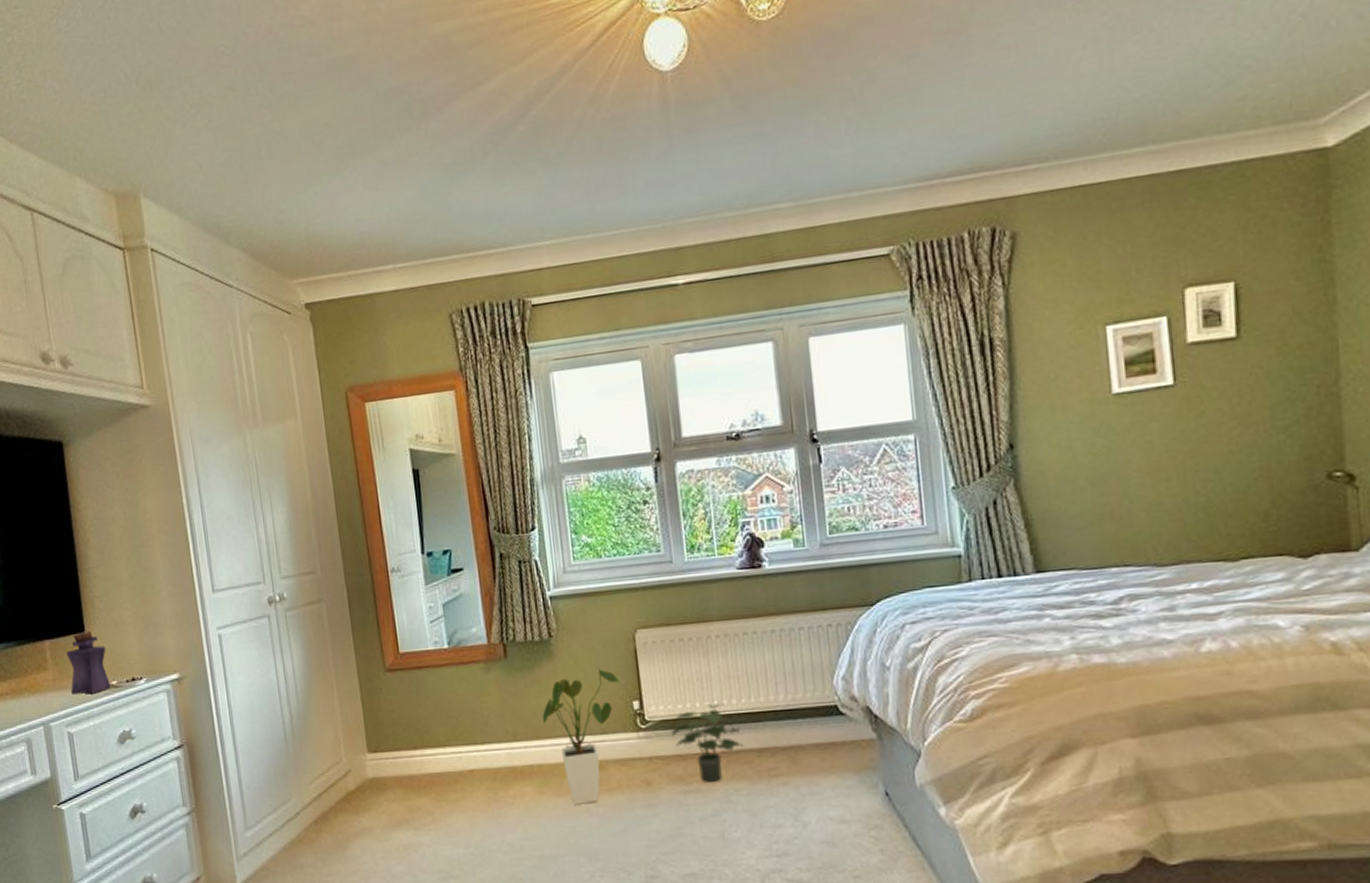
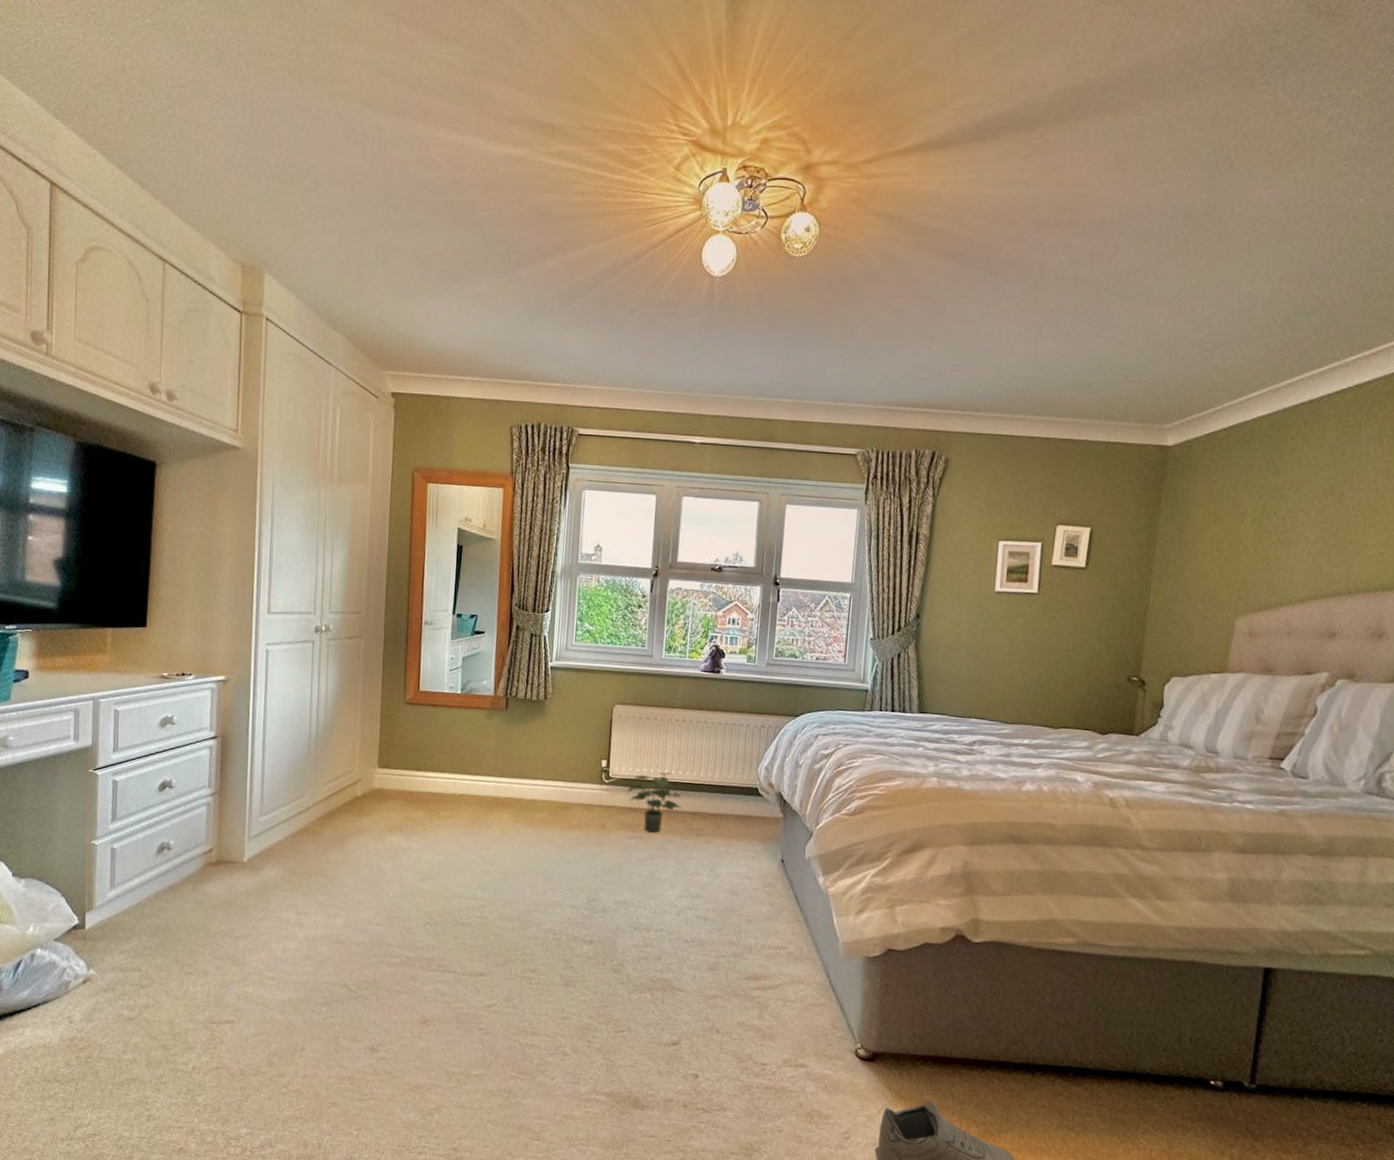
perfume bottle: present [66,631,111,694] -> none [123,627,163,681]
house plant: present [542,667,620,805] -> none [527,729,595,836]

